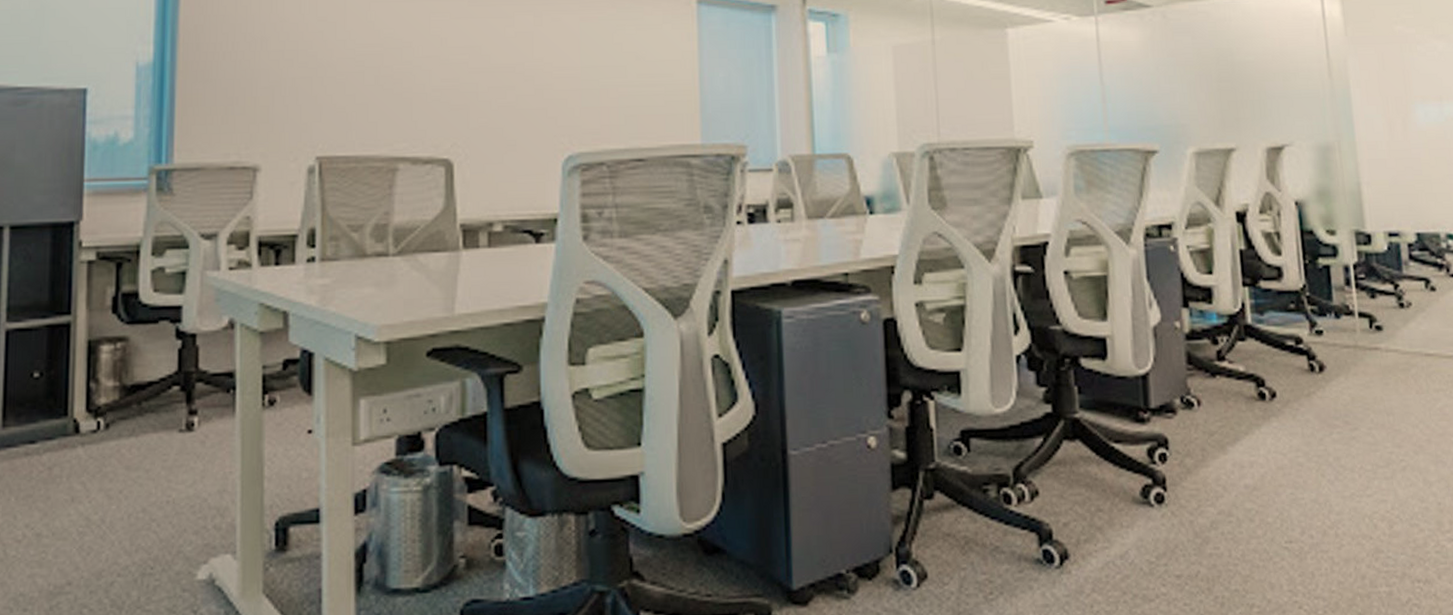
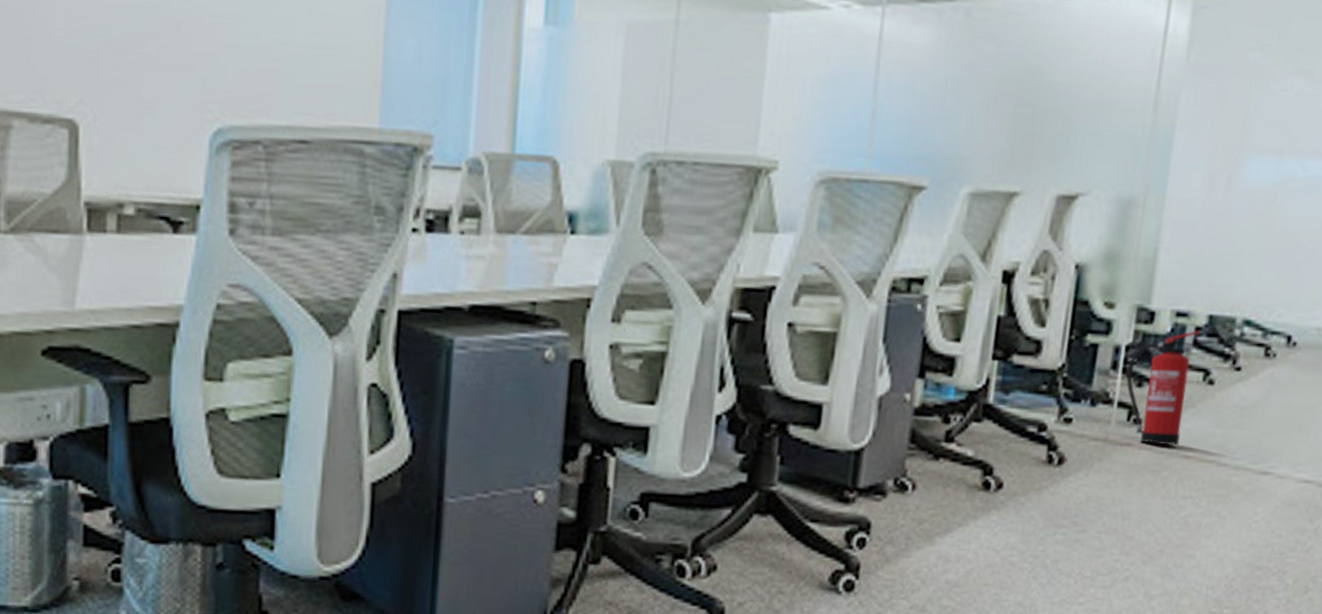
fire extinguisher: none [1358,247,1419,347] -> present [1126,331,1201,446]

